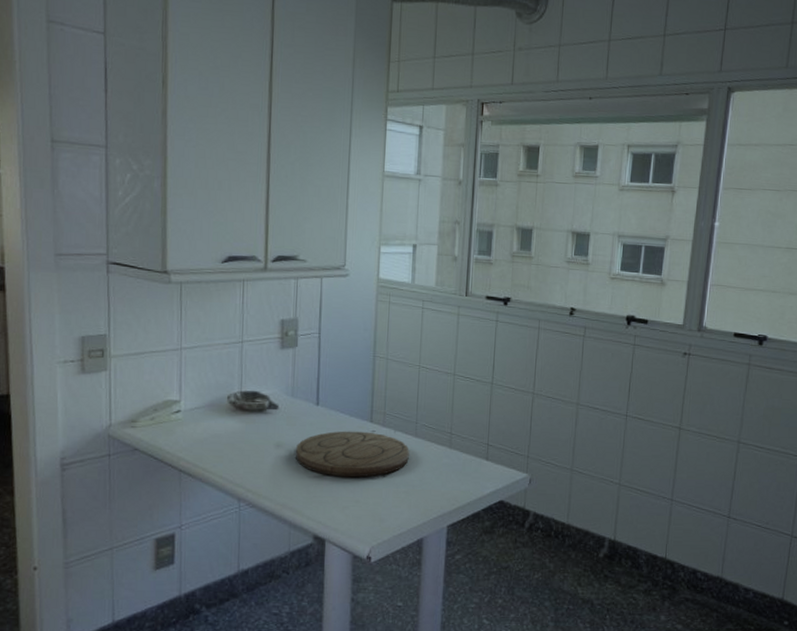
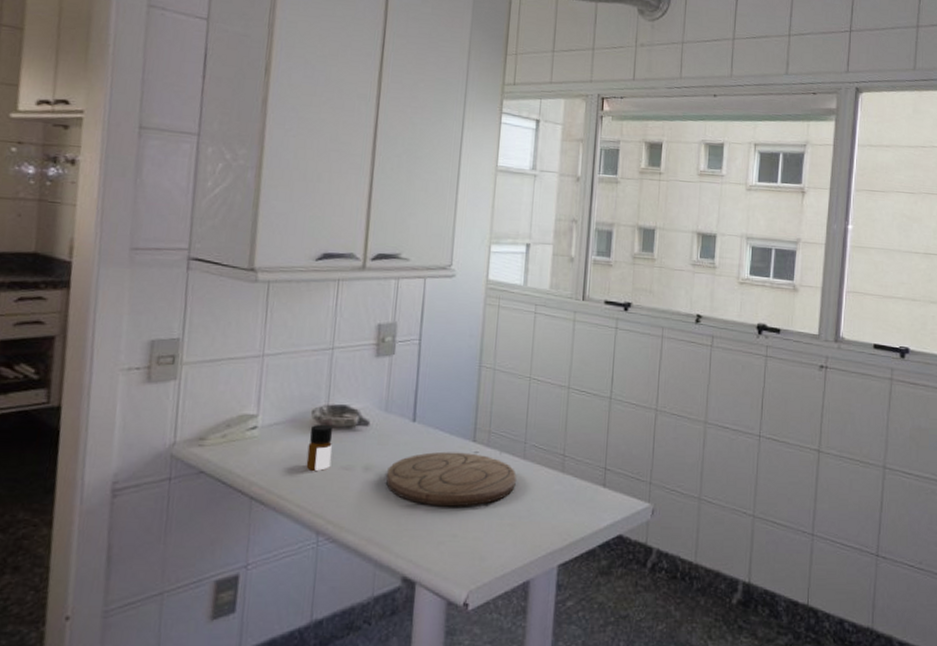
bottle: none [225,408,247,448] -> present [306,424,333,471]

